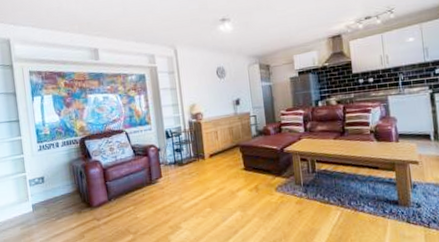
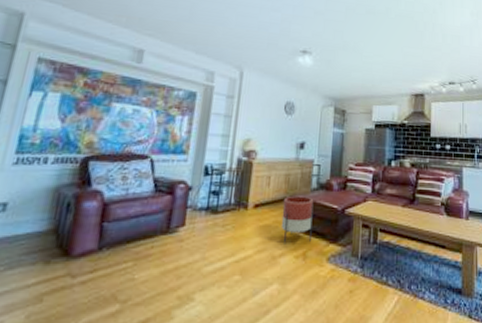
planter: none [231,142,260,182] -> present [281,195,314,244]

